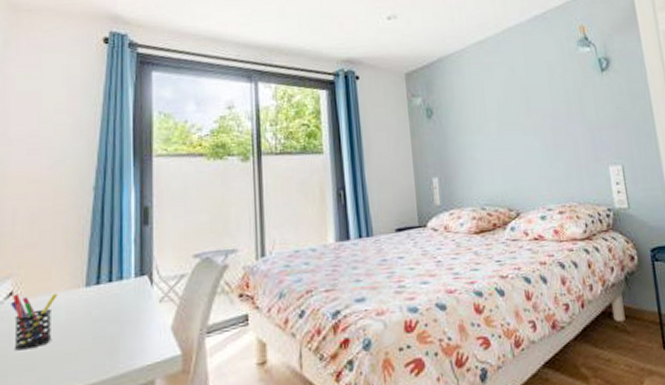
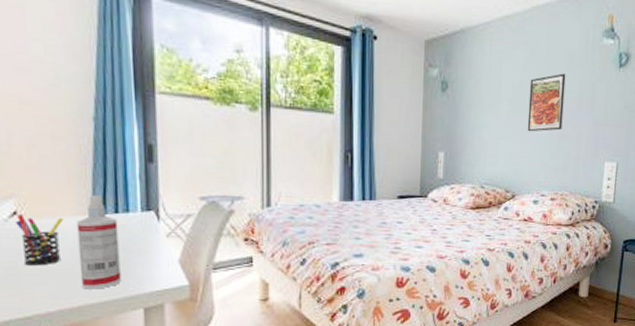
spray bottle: none [69,264,111,372] -> present [76,194,121,289]
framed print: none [514,85,556,146] -> present [527,73,566,132]

